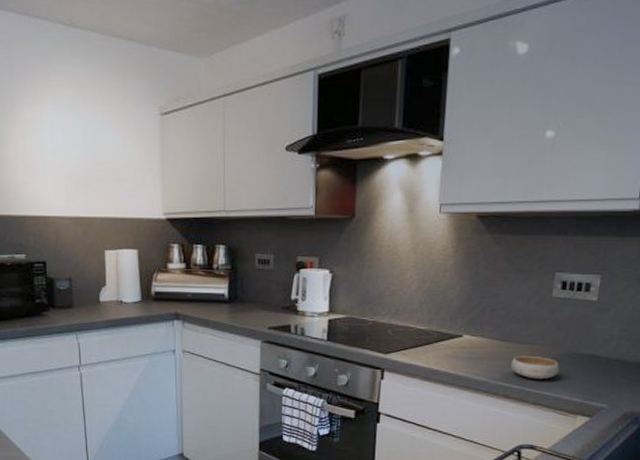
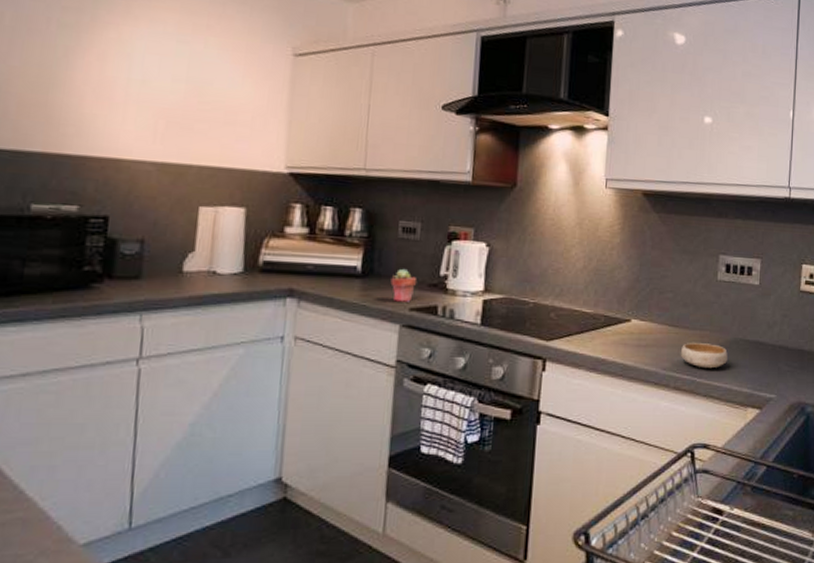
potted succulent: none [252,294,273,322] -> present [390,268,418,302]

